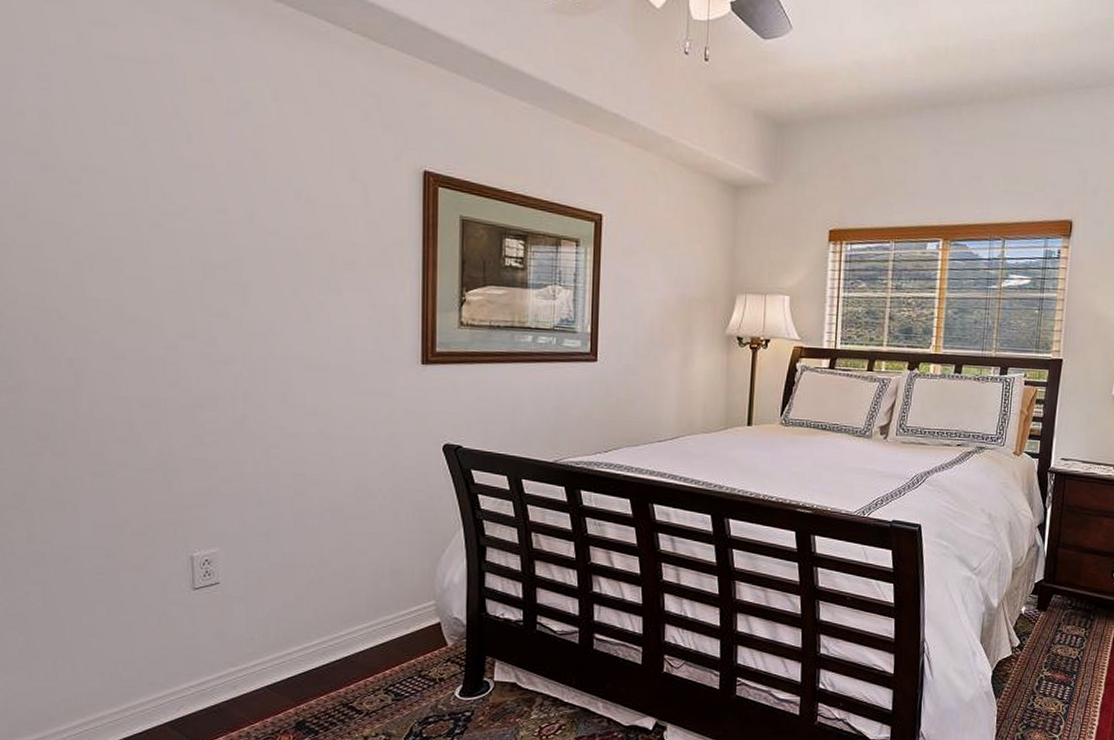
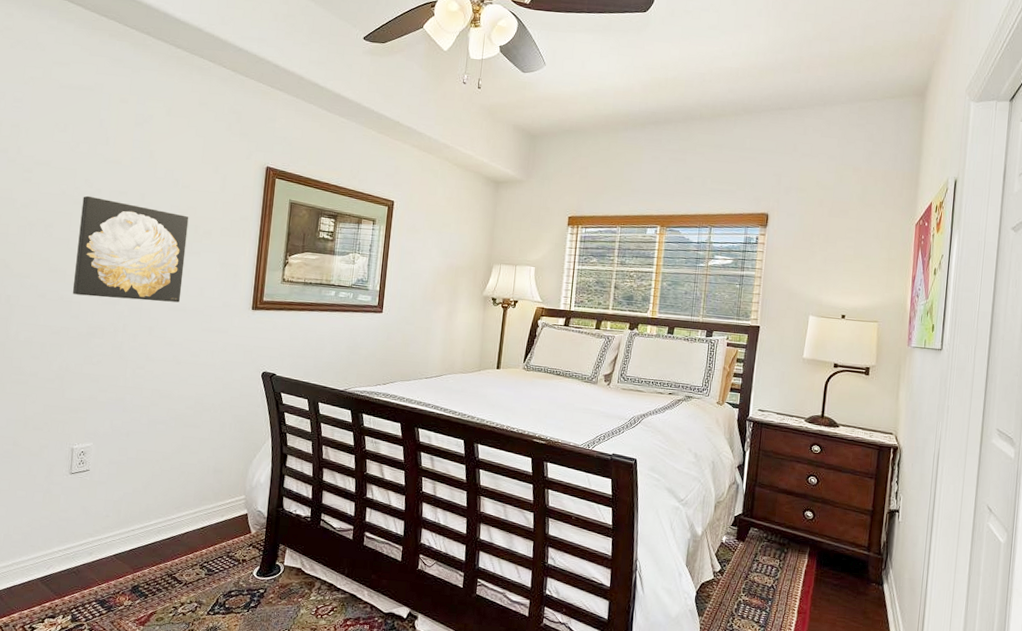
wall art: none [163,215,321,359] -> present [72,195,189,303]

